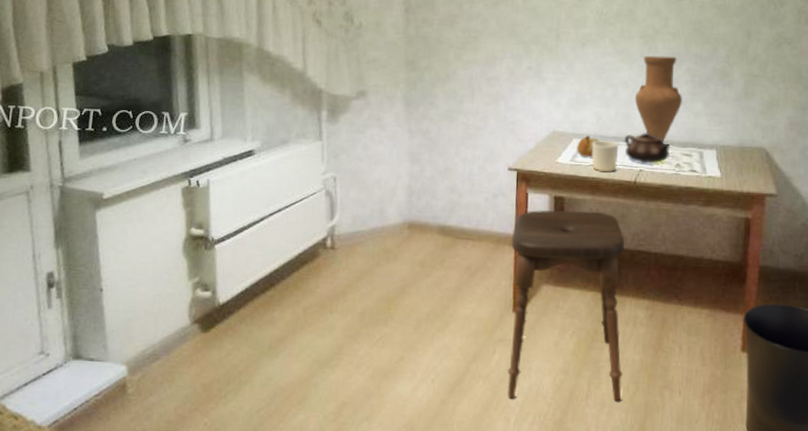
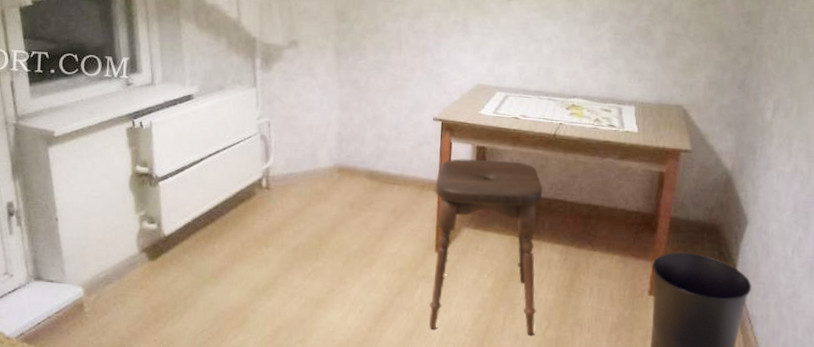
bread roll: present [577,135,599,158] -> none [499,89,522,110]
mug: present [591,140,619,172] -> none [513,94,541,125]
teapot: present [624,133,670,164] -> none [545,88,590,118]
vase: present [634,55,682,142] -> none [557,12,604,97]

